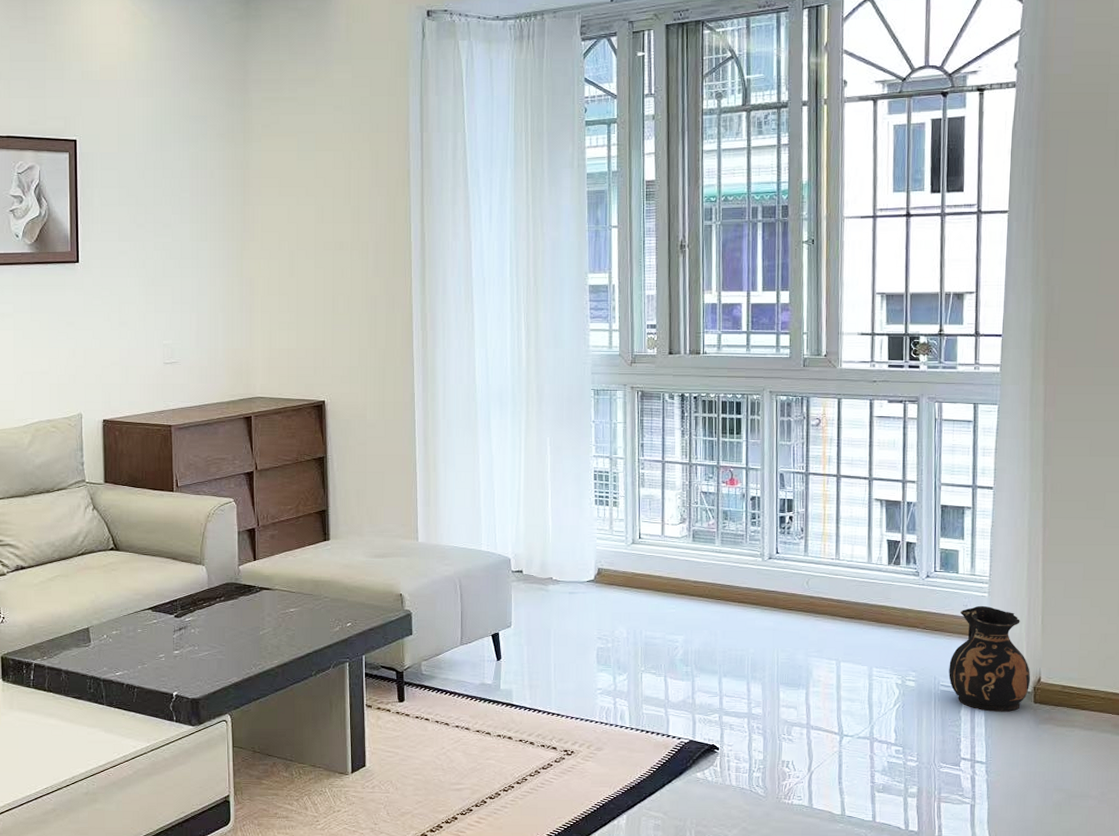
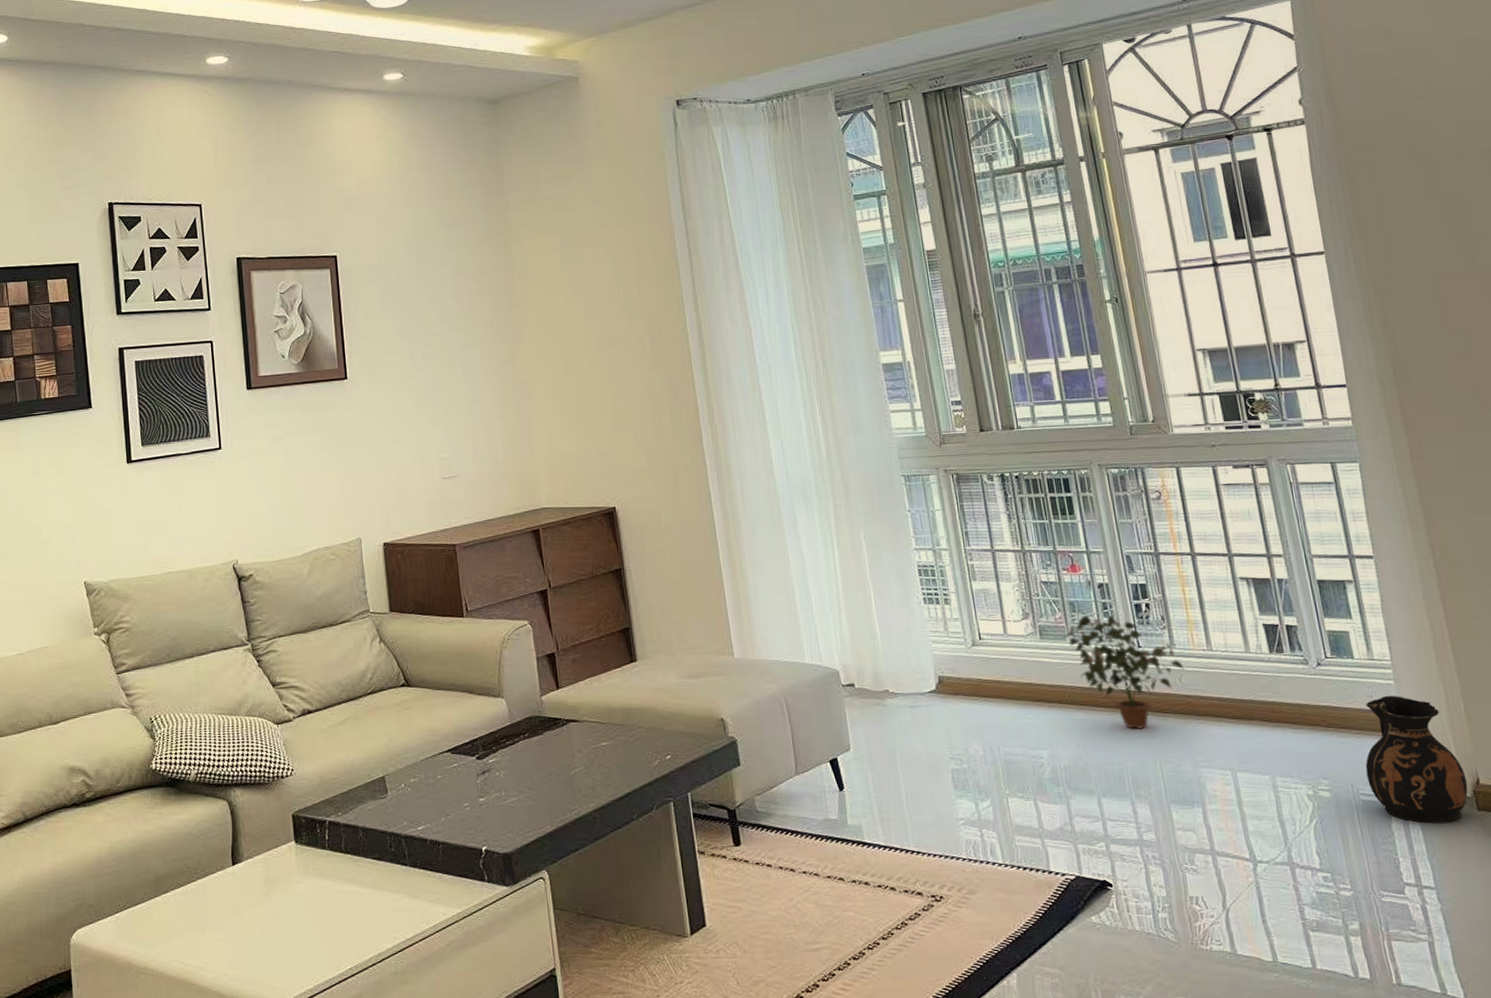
potted plant: none [712,523,813,623] -> present [1062,615,1185,730]

